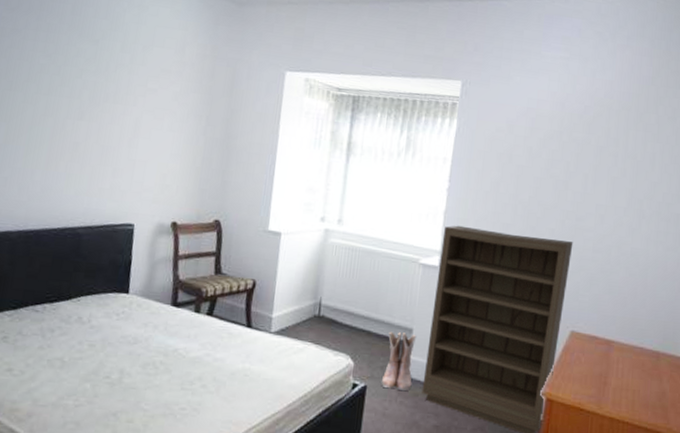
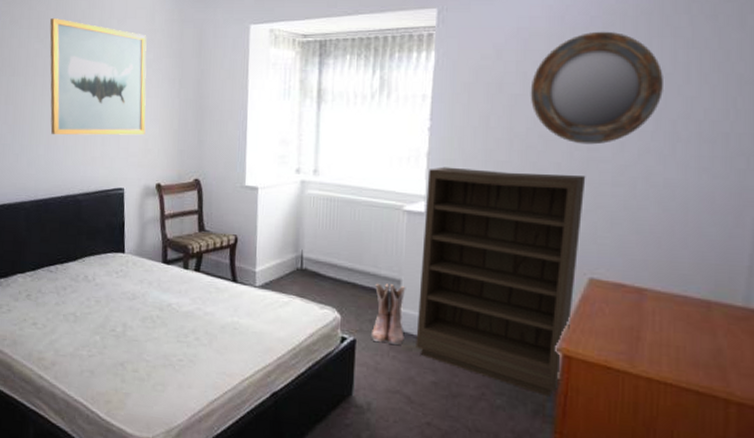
wall art: none [51,33,175,170] -> present [49,17,147,135]
home mirror: none [533,119,636,216] -> present [530,31,663,145]

